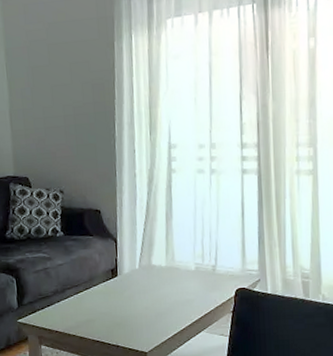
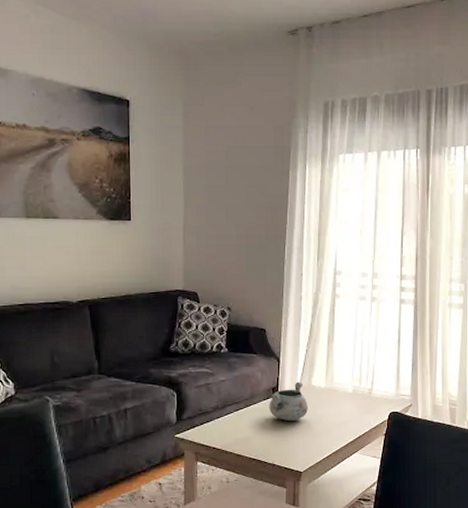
decorative bowl: none [109,261,149,302] -> present [269,381,308,422]

